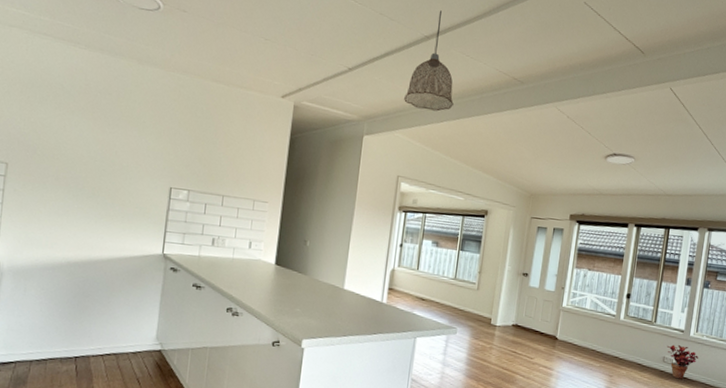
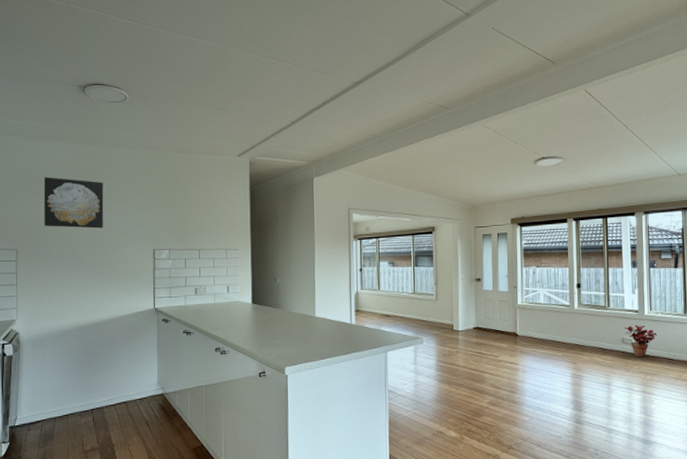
wall art: none [43,84,120,154] -> present [43,177,104,229]
pendant lamp: present [404,10,454,112] -> none [344,58,389,146]

